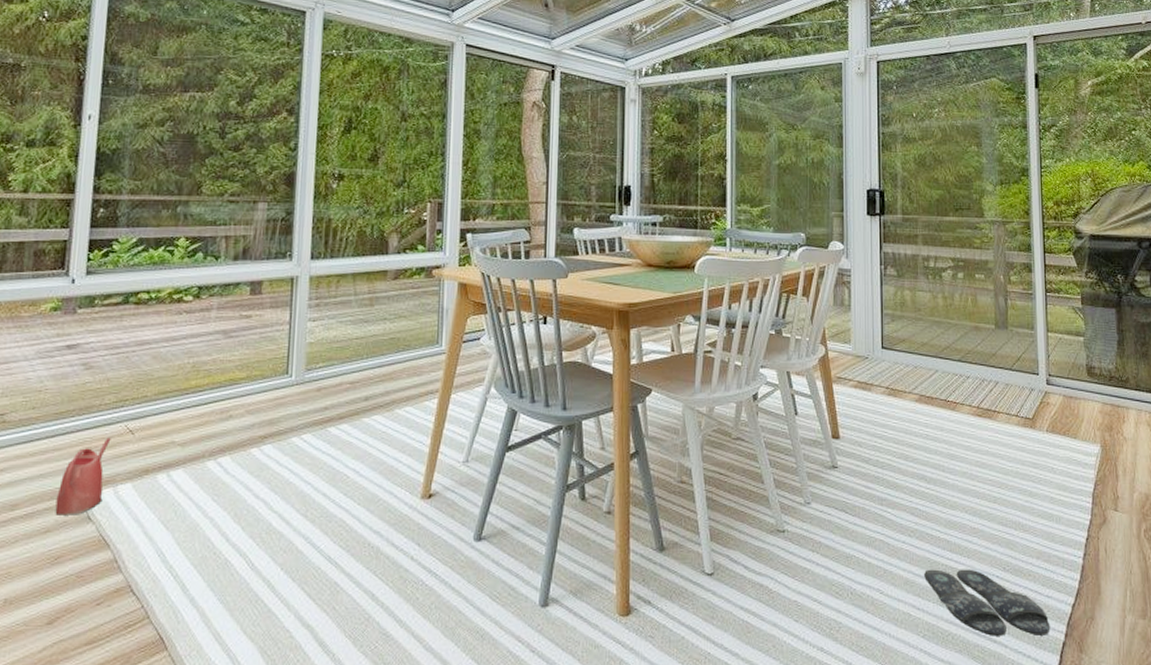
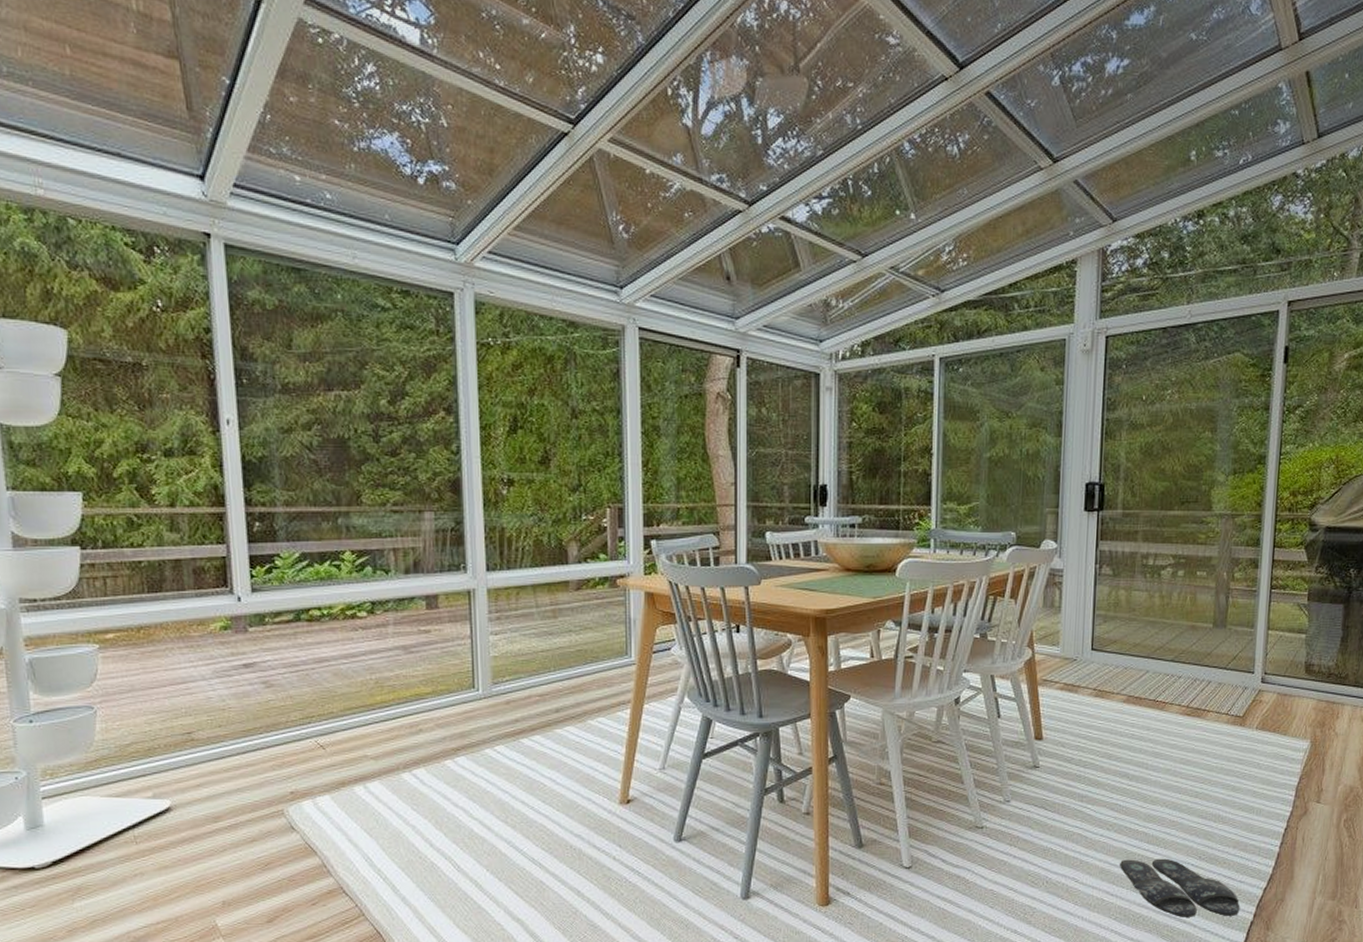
watering can: present [55,437,111,515] -> none [257,753,303,826]

